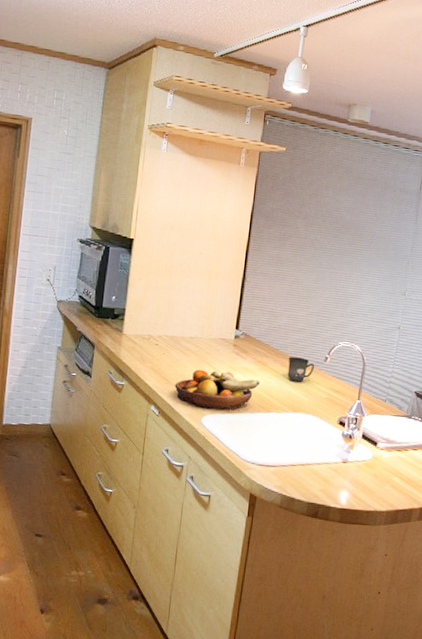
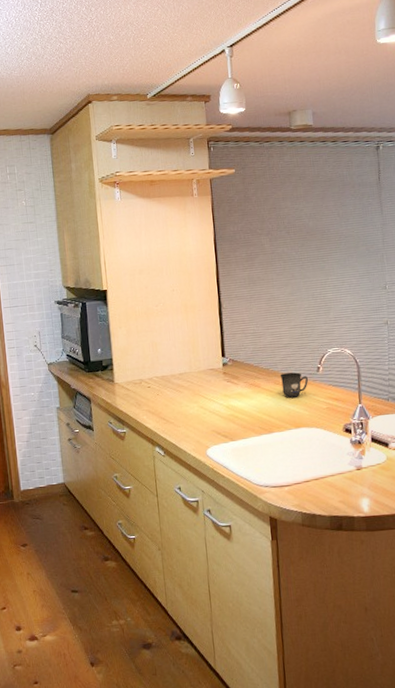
fruit bowl: present [175,369,260,410] -> none [174,400,257,441]

